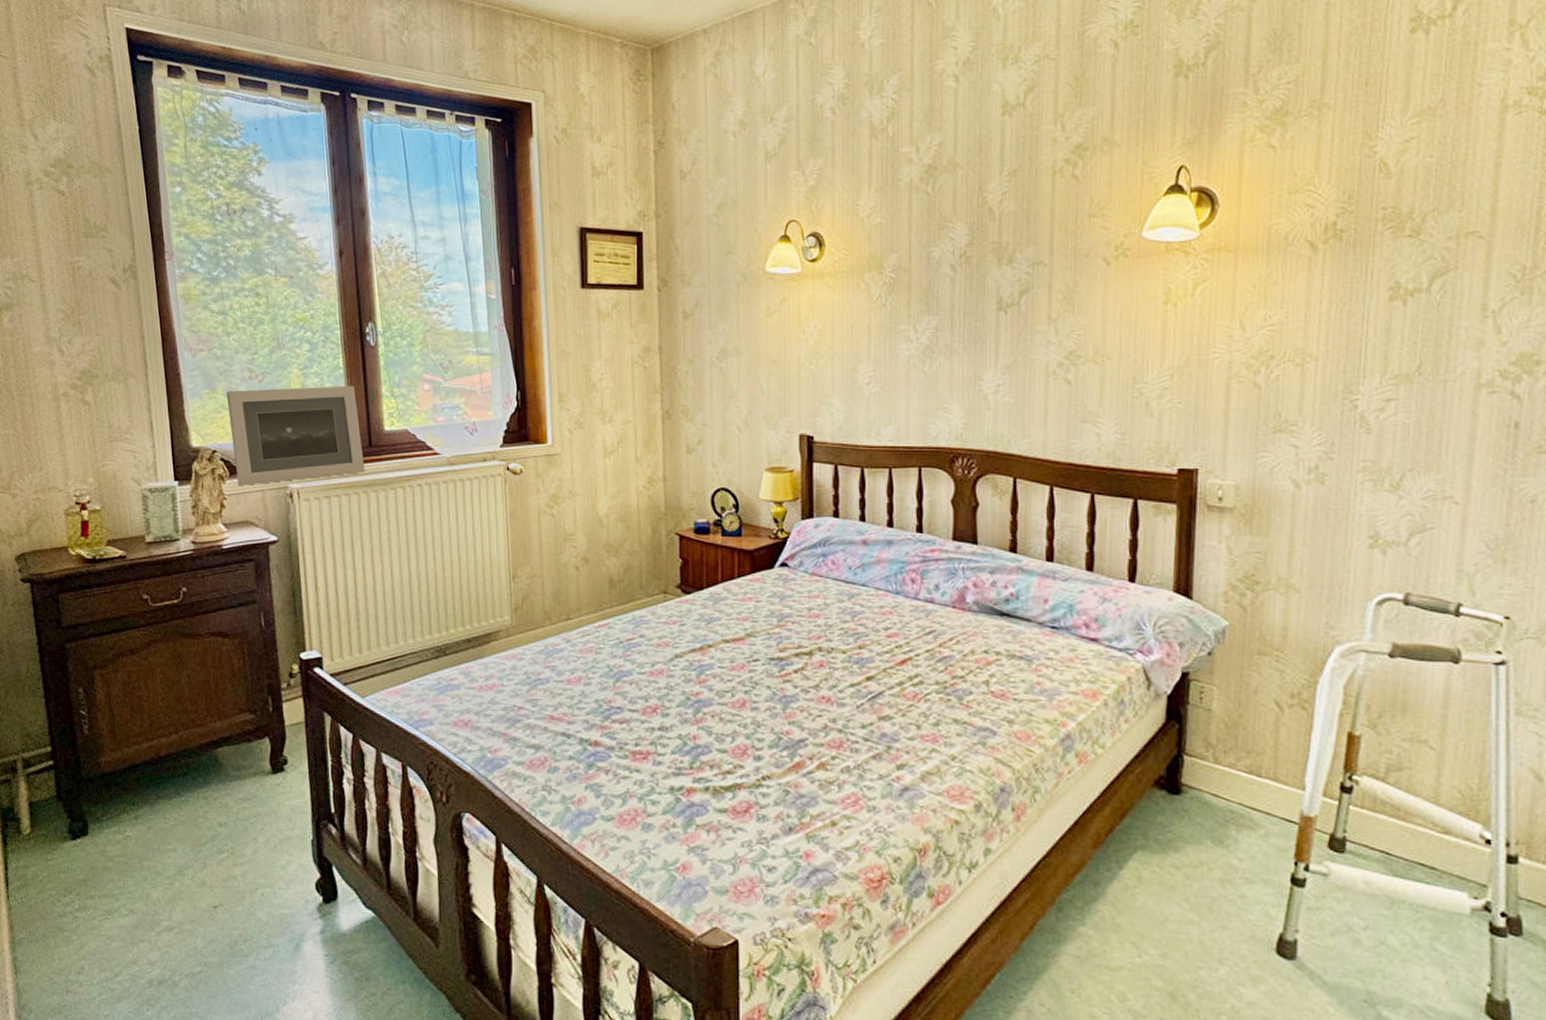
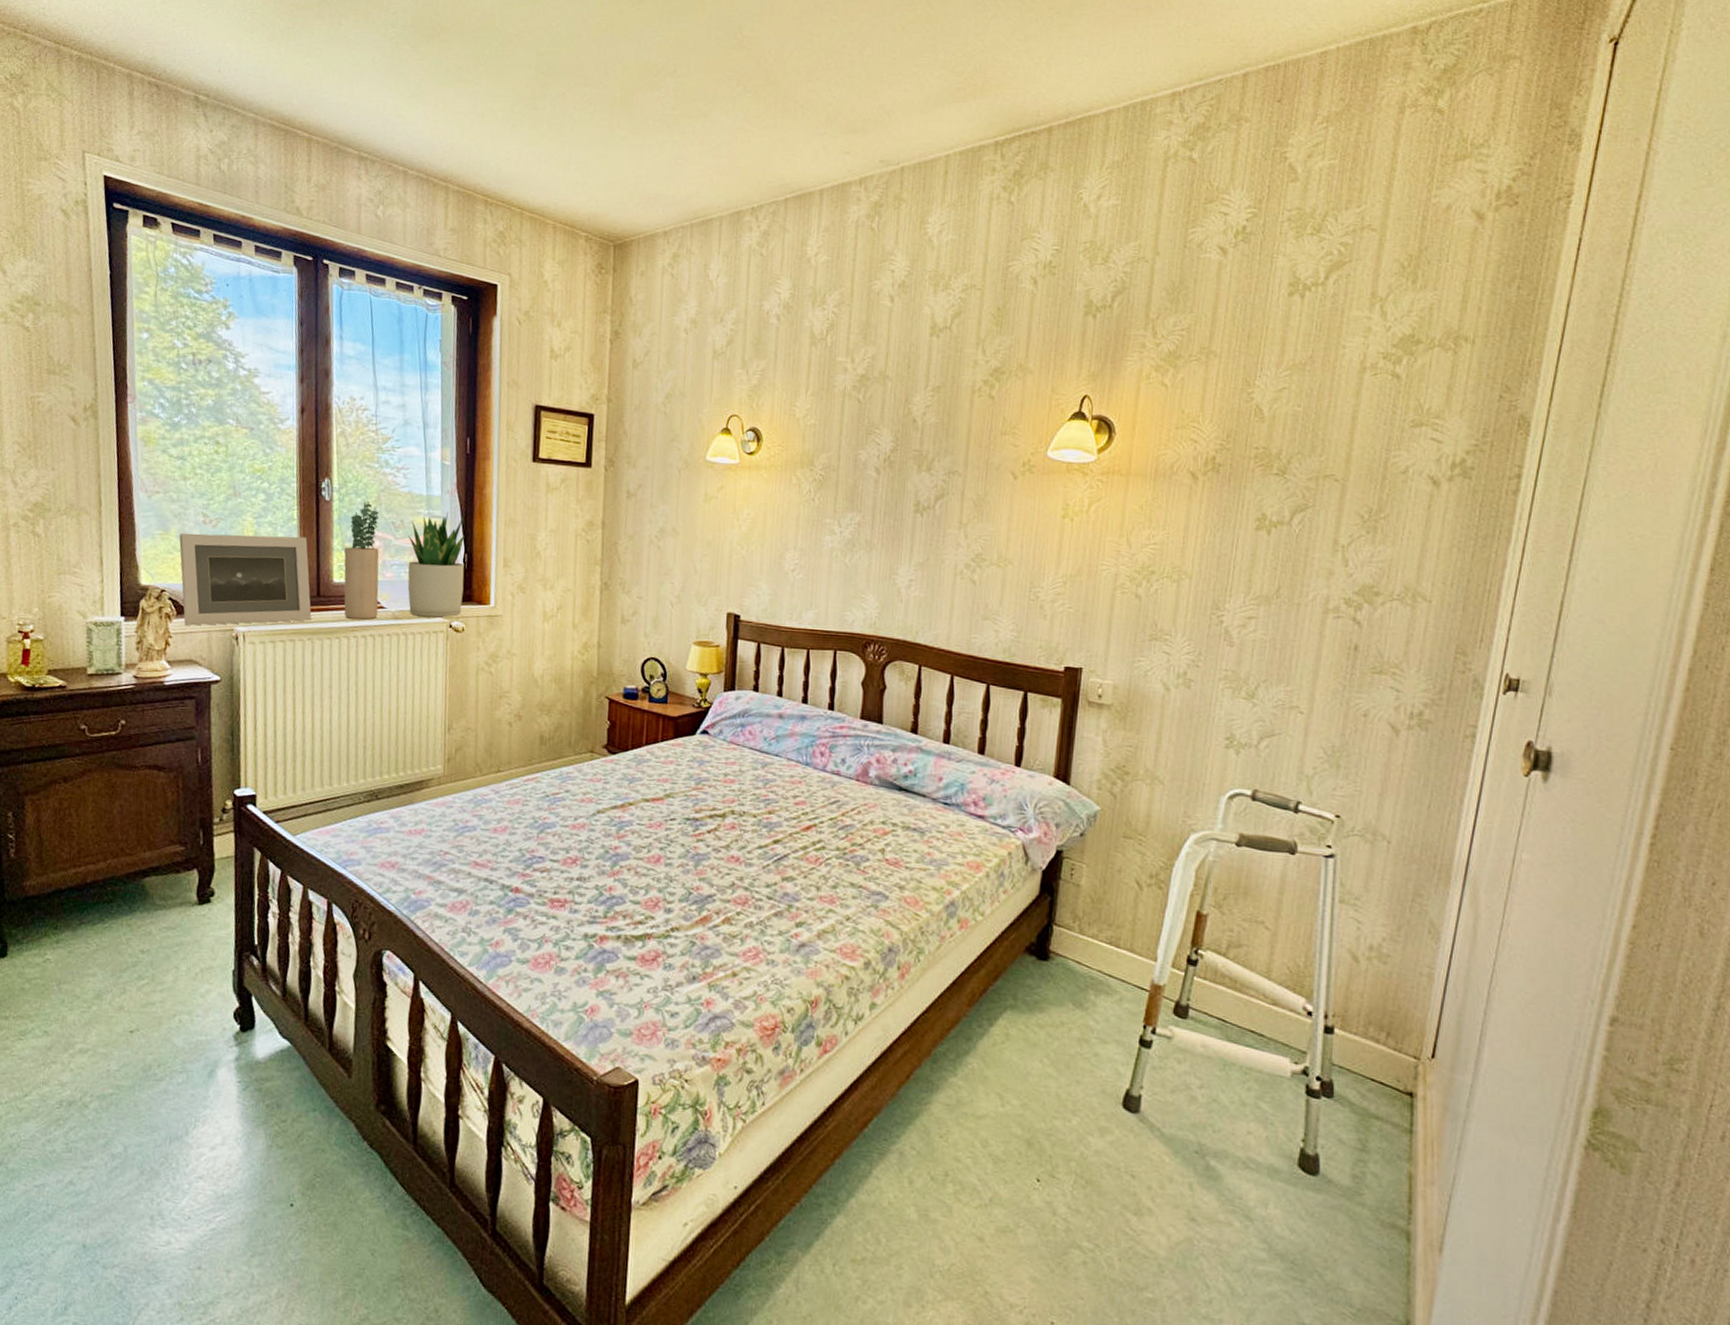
vase: none [393,342,432,467] -> present [344,500,379,620]
planter: none [458,347,519,460] -> present [407,511,465,618]

